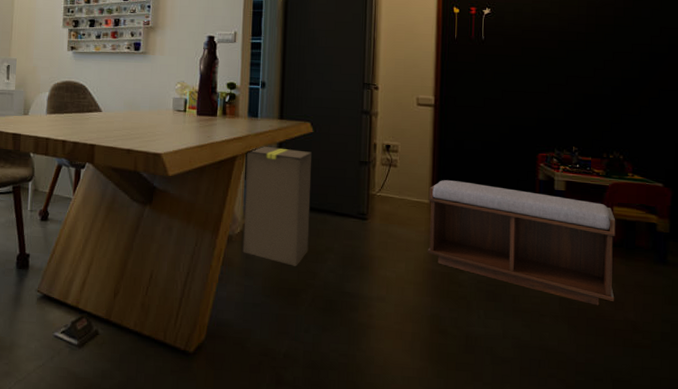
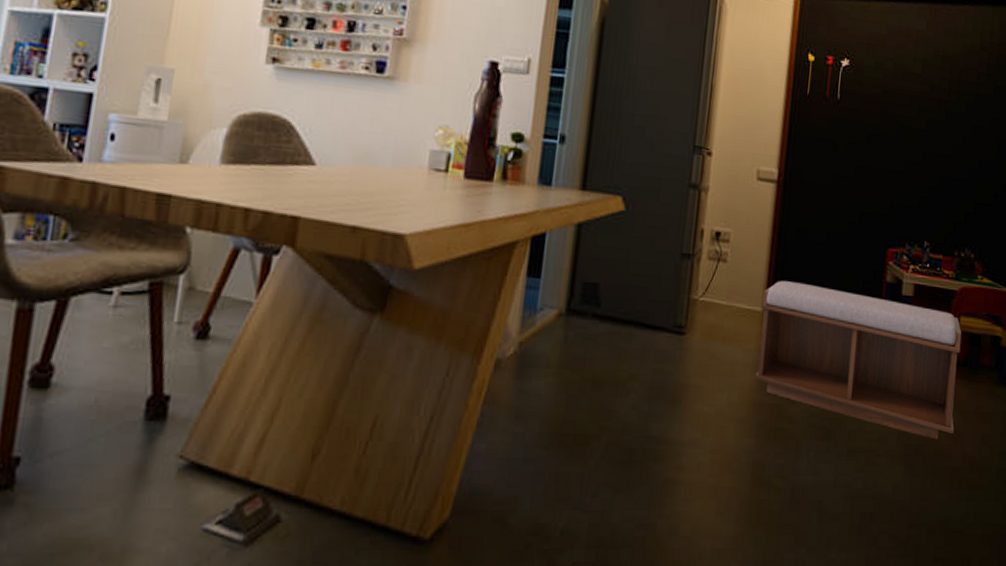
cardboard box: present [242,146,312,266] -> none [514,227,620,402]

